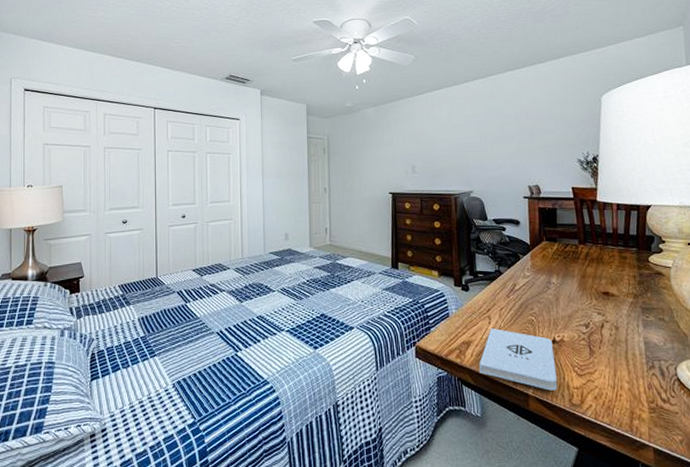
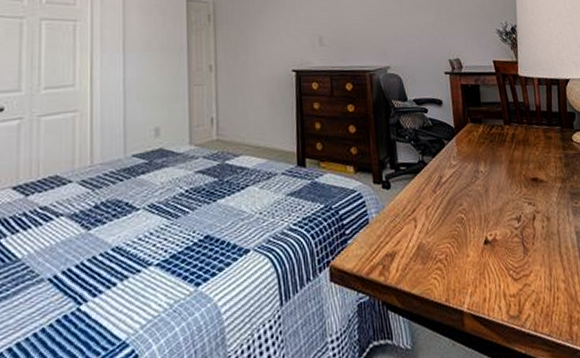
notepad: present [479,328,558,390] -> none [406,232,494,303]

